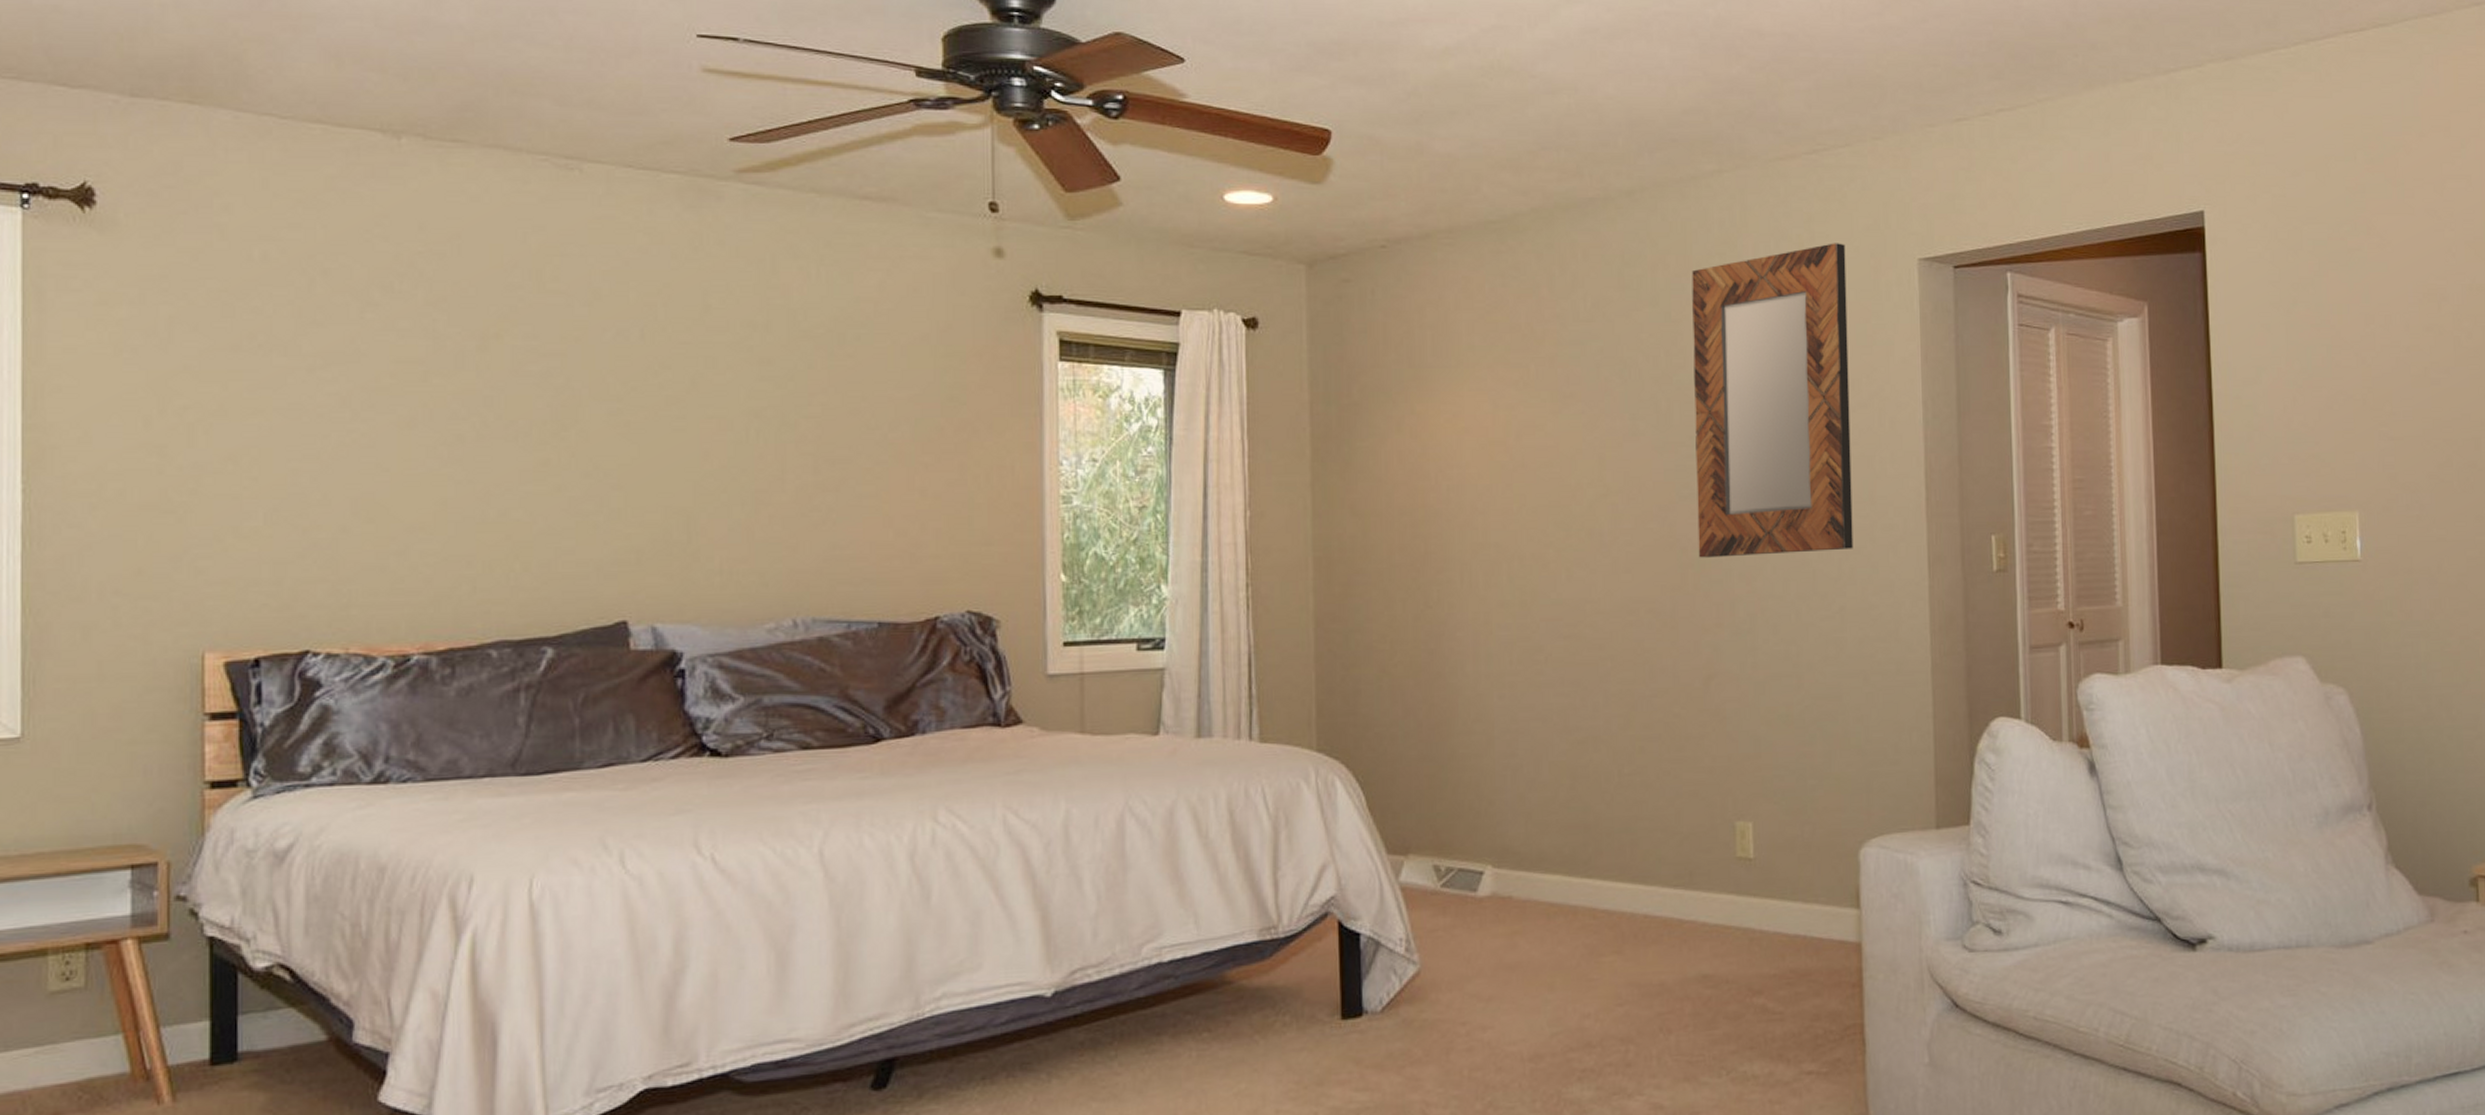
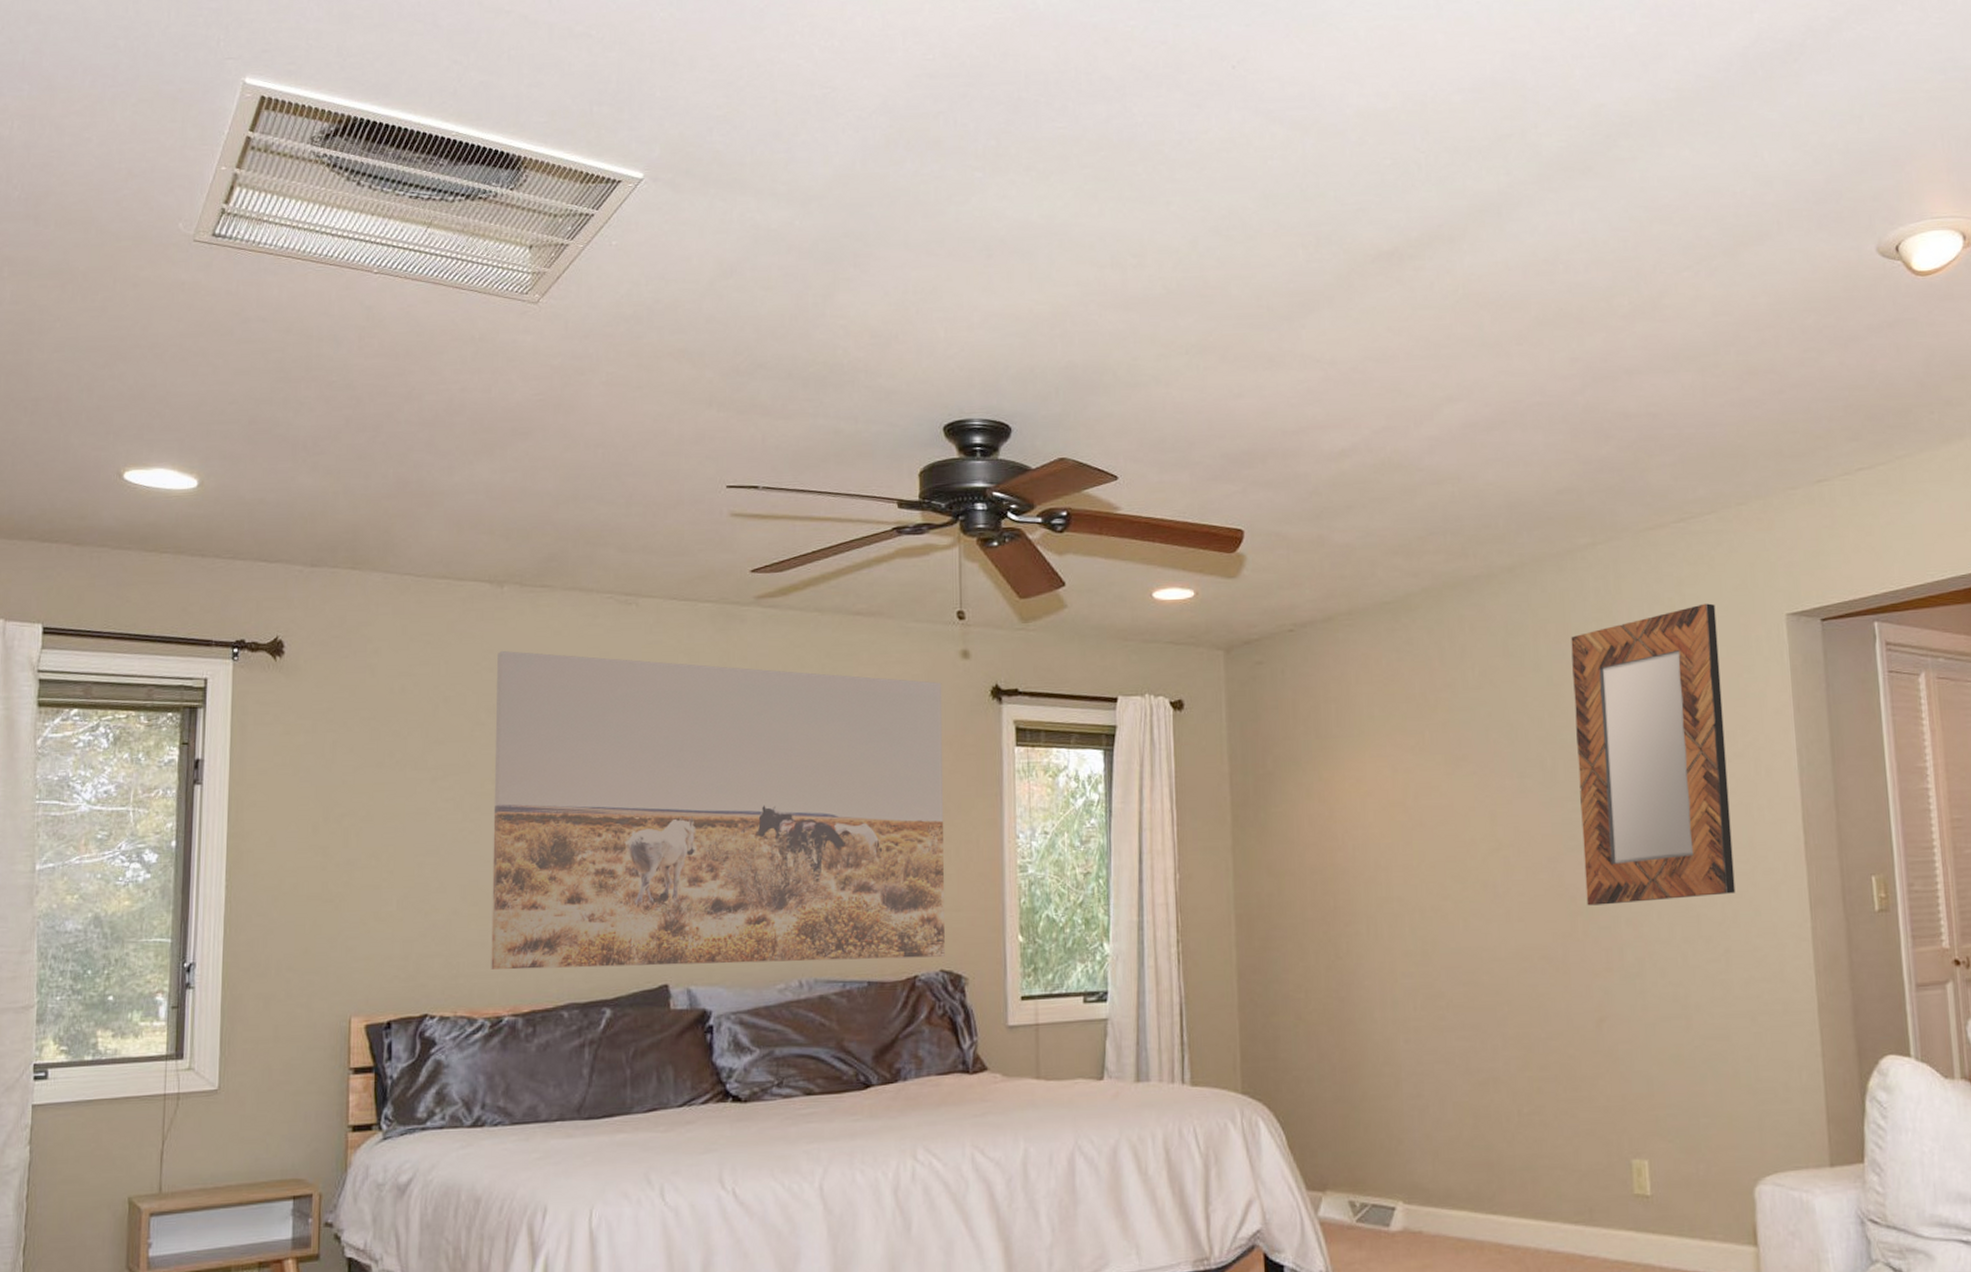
wall art: none [393,216,972,600] -> present [491,650,945,971]

